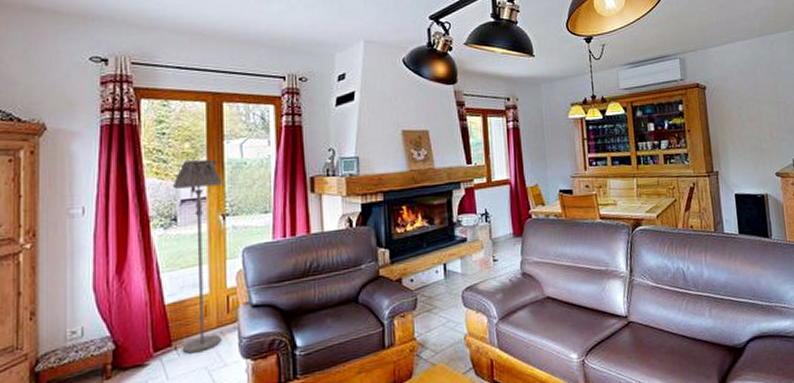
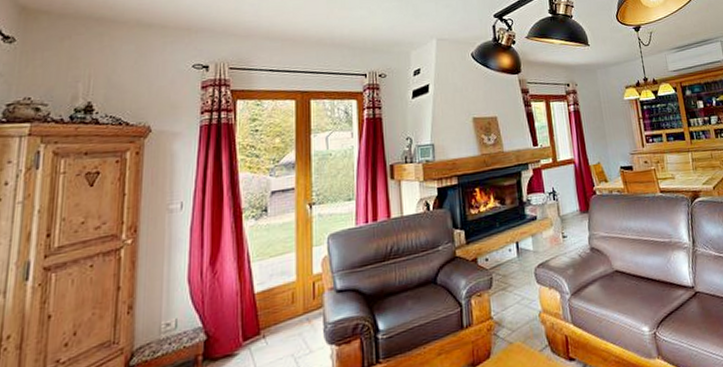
floor lamp: present [173,159,222,354] -> none [265,152,309,342]

